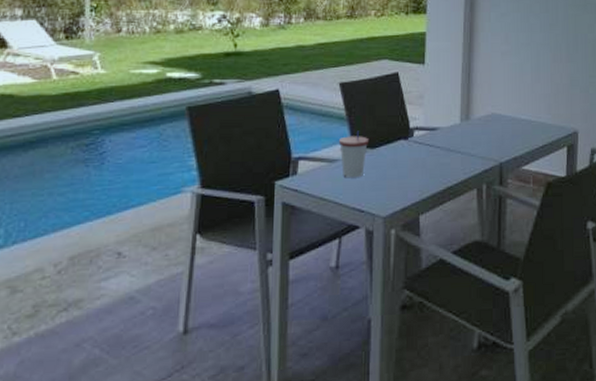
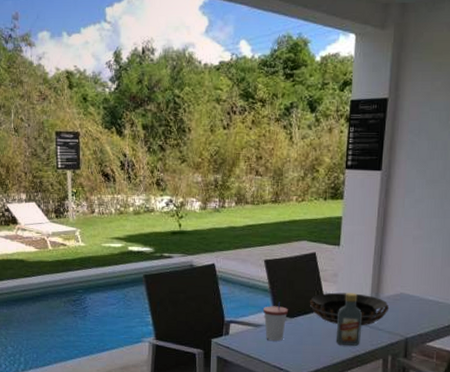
decorative bowl: none [392,116,481,153] -> present [309,292,390,326]
vodka: none [424,116,452,176] -> present [335,293,362,346]

